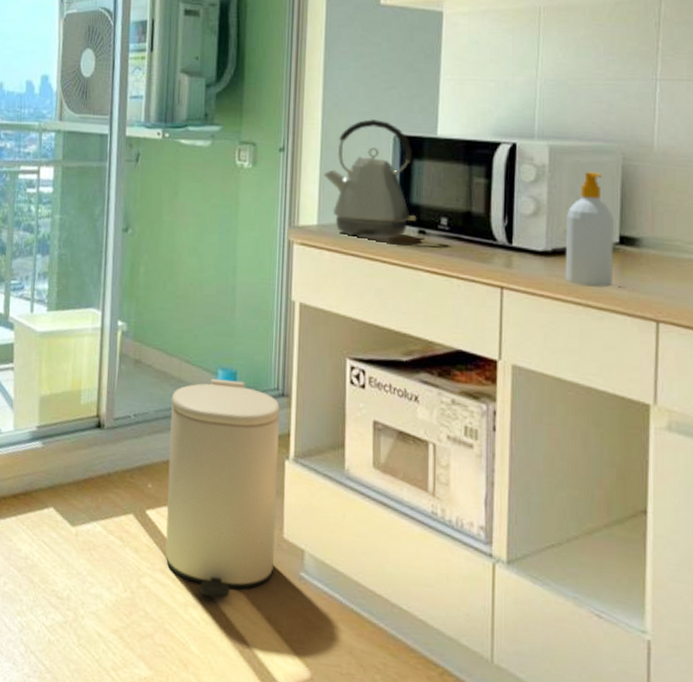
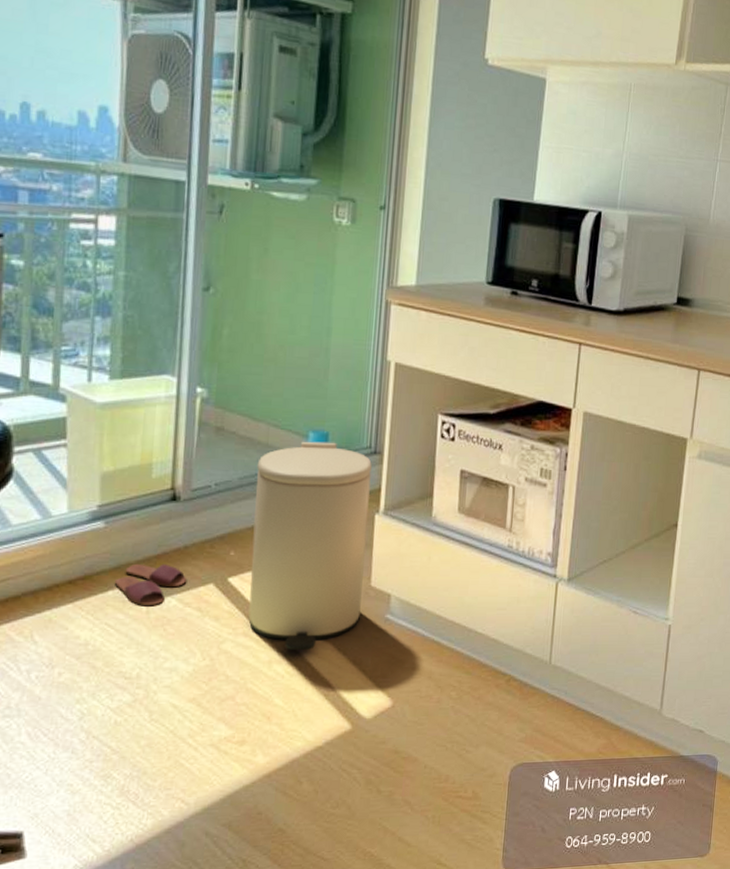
slippers: none [50,485,110,529] -> present [115,563,187,605]
kettle: present [323,119,417,239] -> none [424,181,511,300]
soap bottle: present [565,171,614,288] -> none [632,240,674,342]

